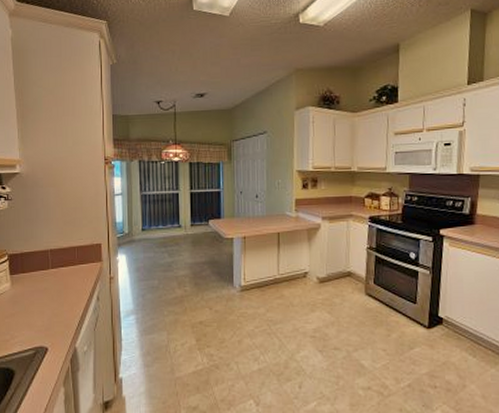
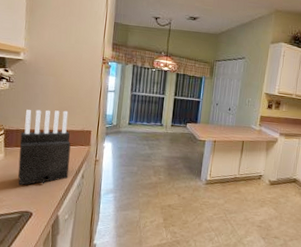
knife block: none [25,224,82,317] -> present [17,110,71,186]

